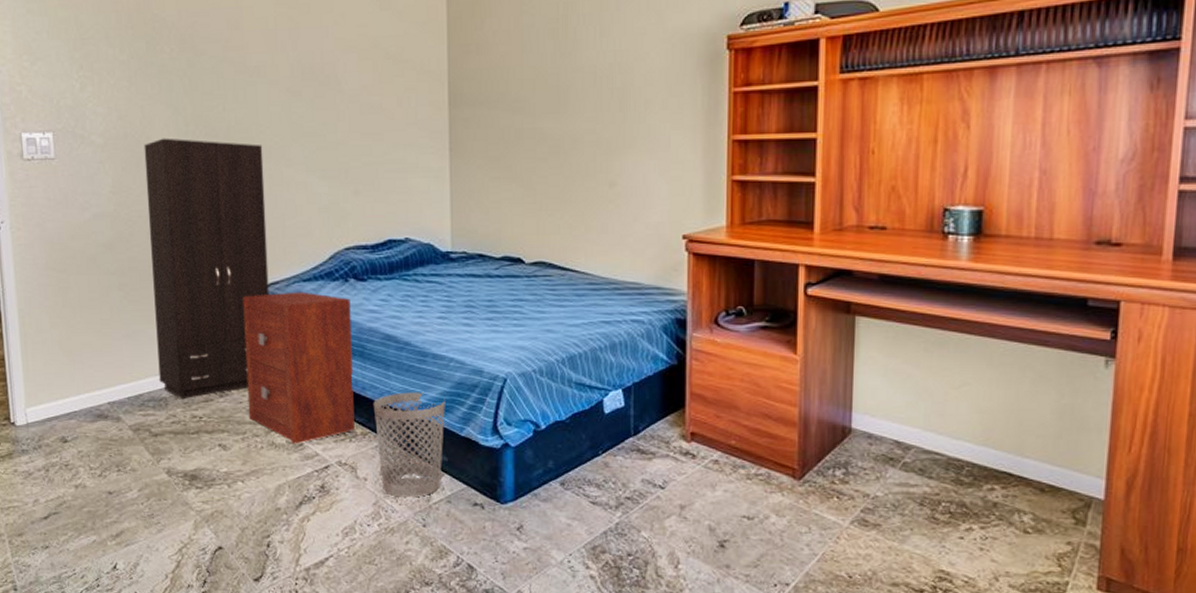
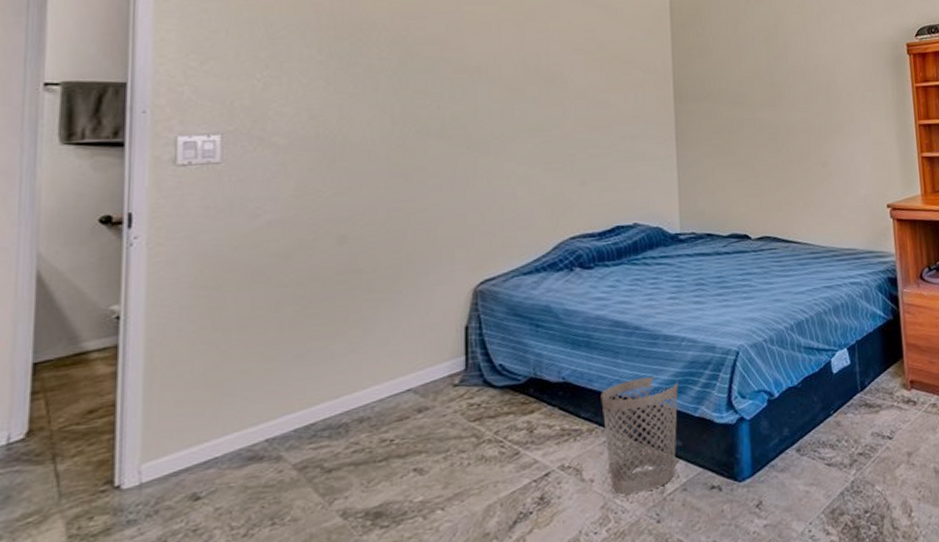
cabinet: present [144,138,269,400] -> none [339,137,484,423]
nightstand: present [243,292,355,444] -> none [452,285,580,454]

